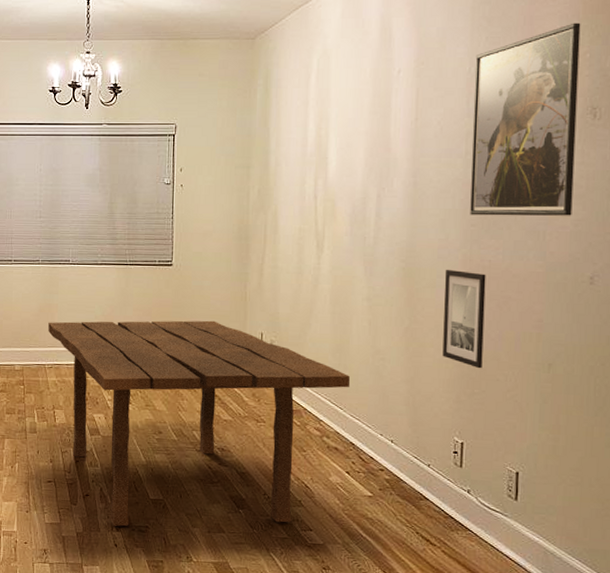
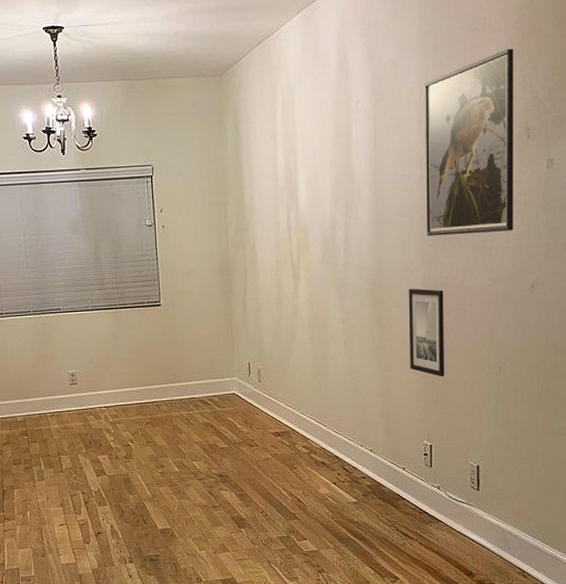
dining table: present [48,320,350,527] -> none [46,355,331,559]

